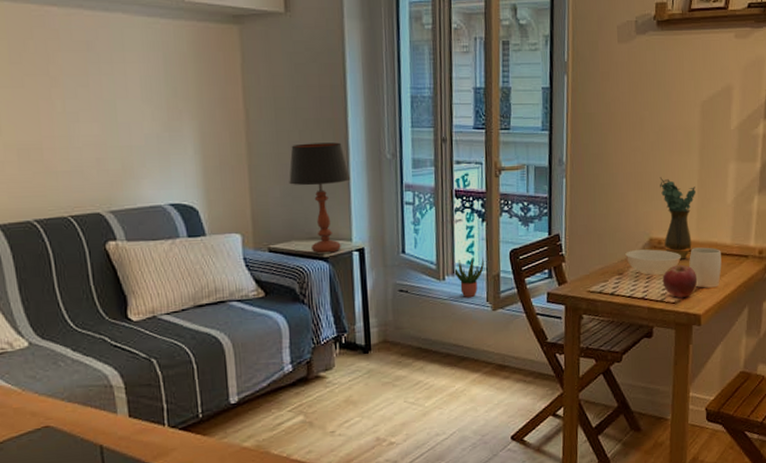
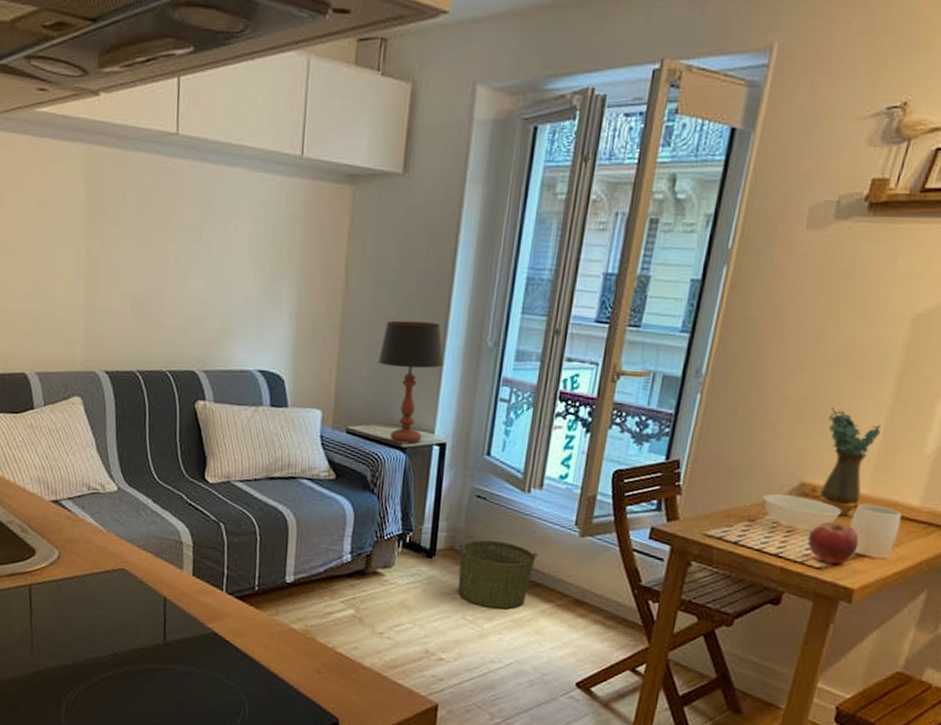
basket: none [391,326,460,388] -> present [457,540,538,610]
potted plant: present [453,257,484,297] -> none [541,472,580,517]

